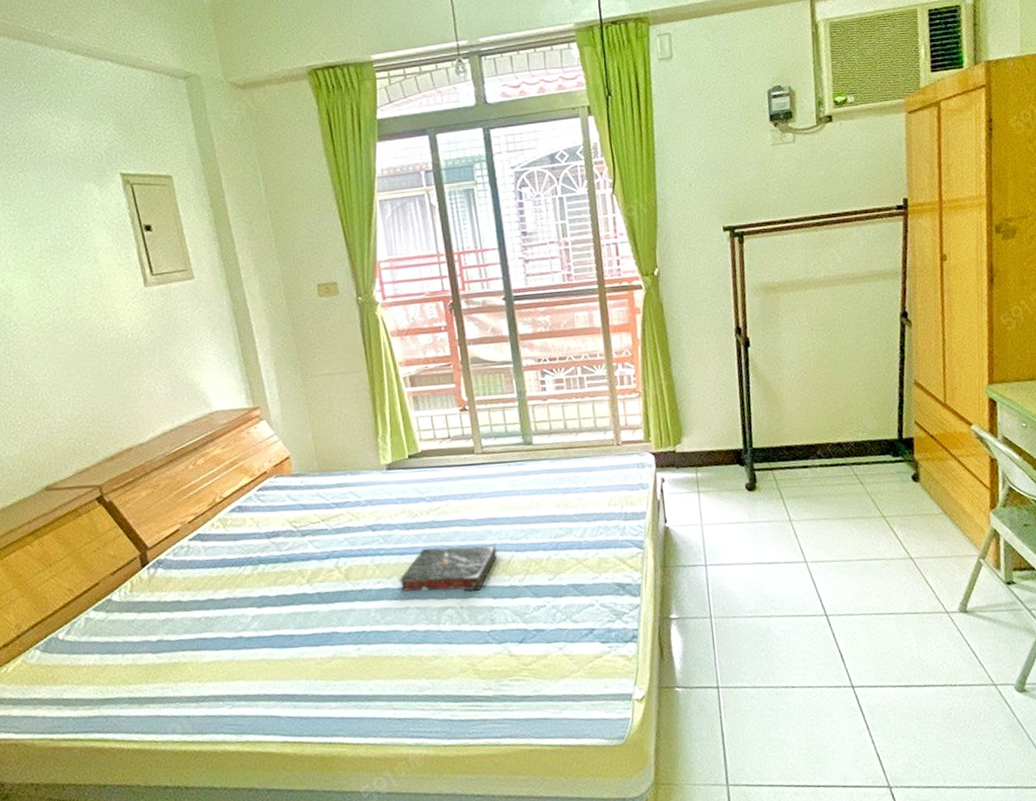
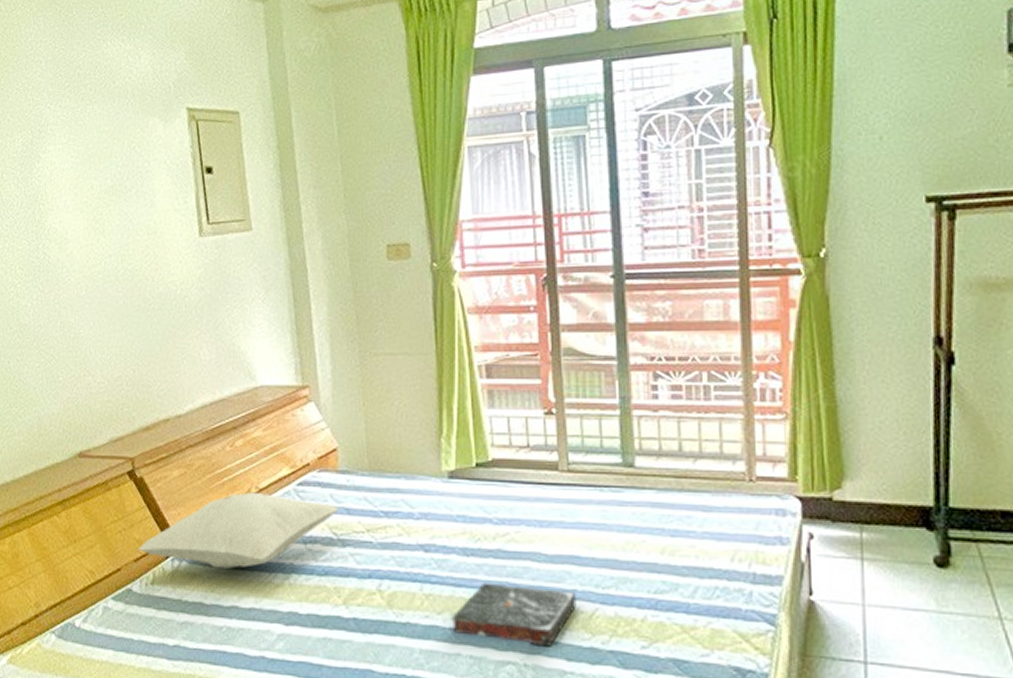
cushion: none [113,501,297,570] -> present [137,492,340,570]

